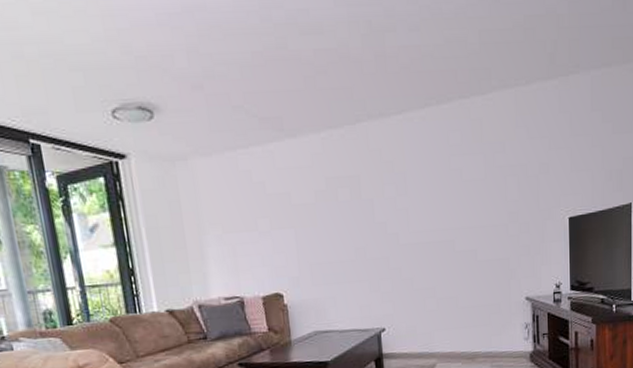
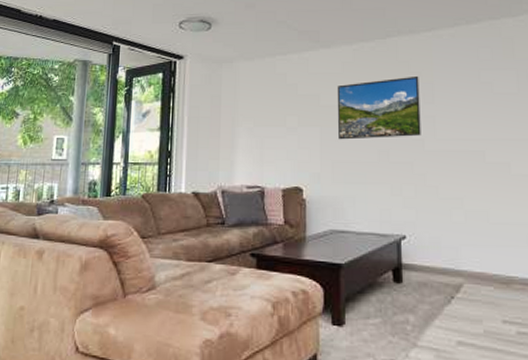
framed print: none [307,165,396,241] -> present [337,75,421,140]

